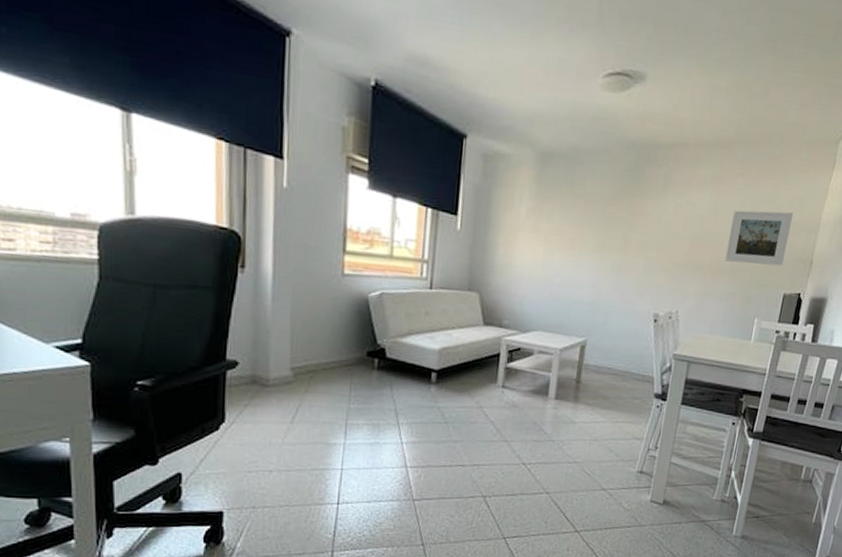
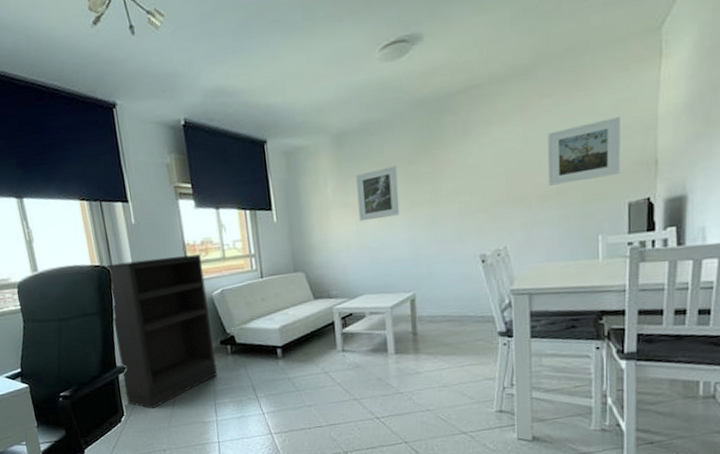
bookshelf: none [230,229,366,420] -> present [104,254,217,409]
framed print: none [547,201,595,255] -> present [355,166,400,222]

